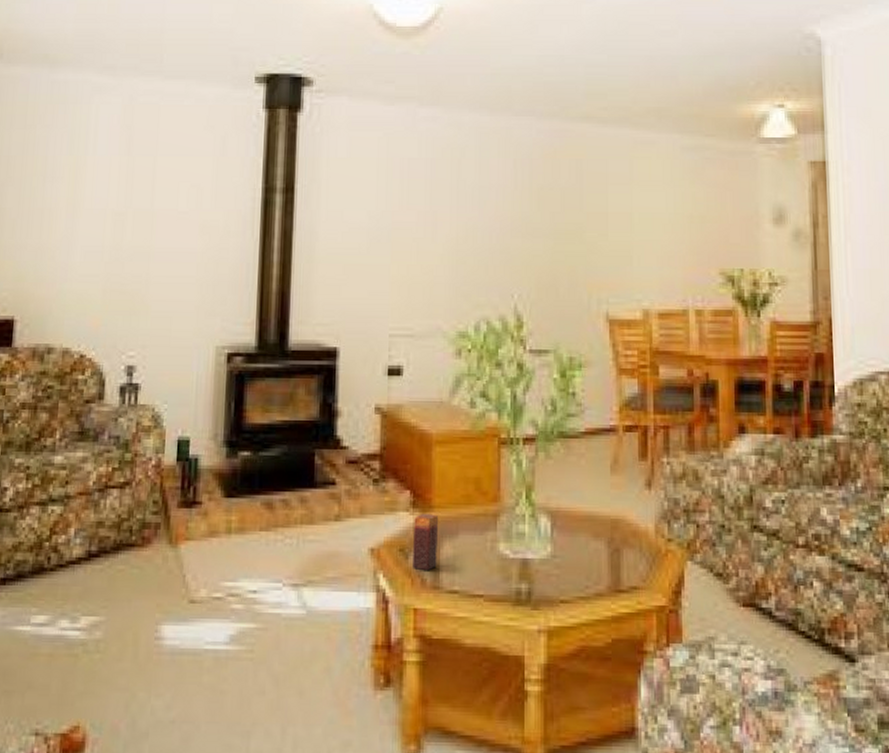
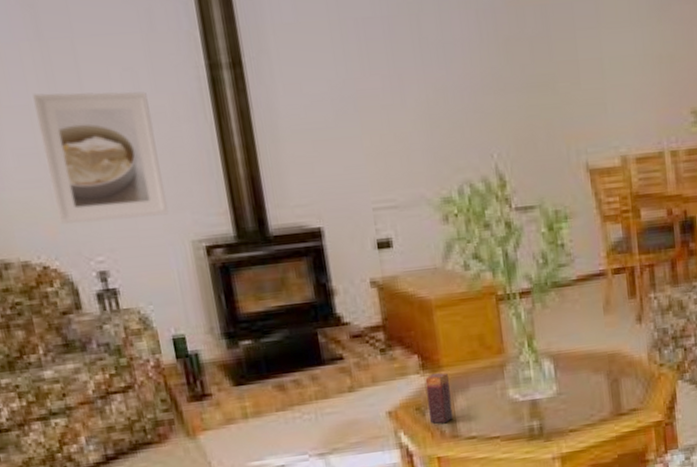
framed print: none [105,200,206,319] -> present [33,91,169,225]

